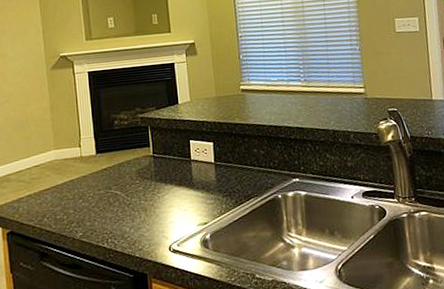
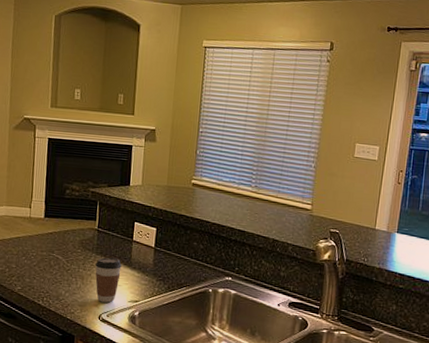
coffee cup: none [157,182,185,232] -> present [95,257,122,303]

